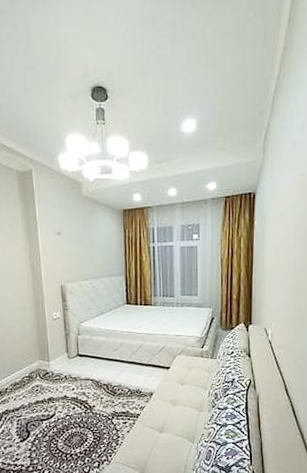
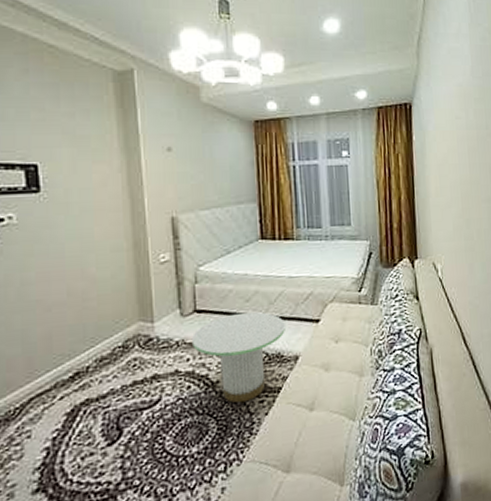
side table: none [76,358,143,422] -> present [192,311,285,404]

